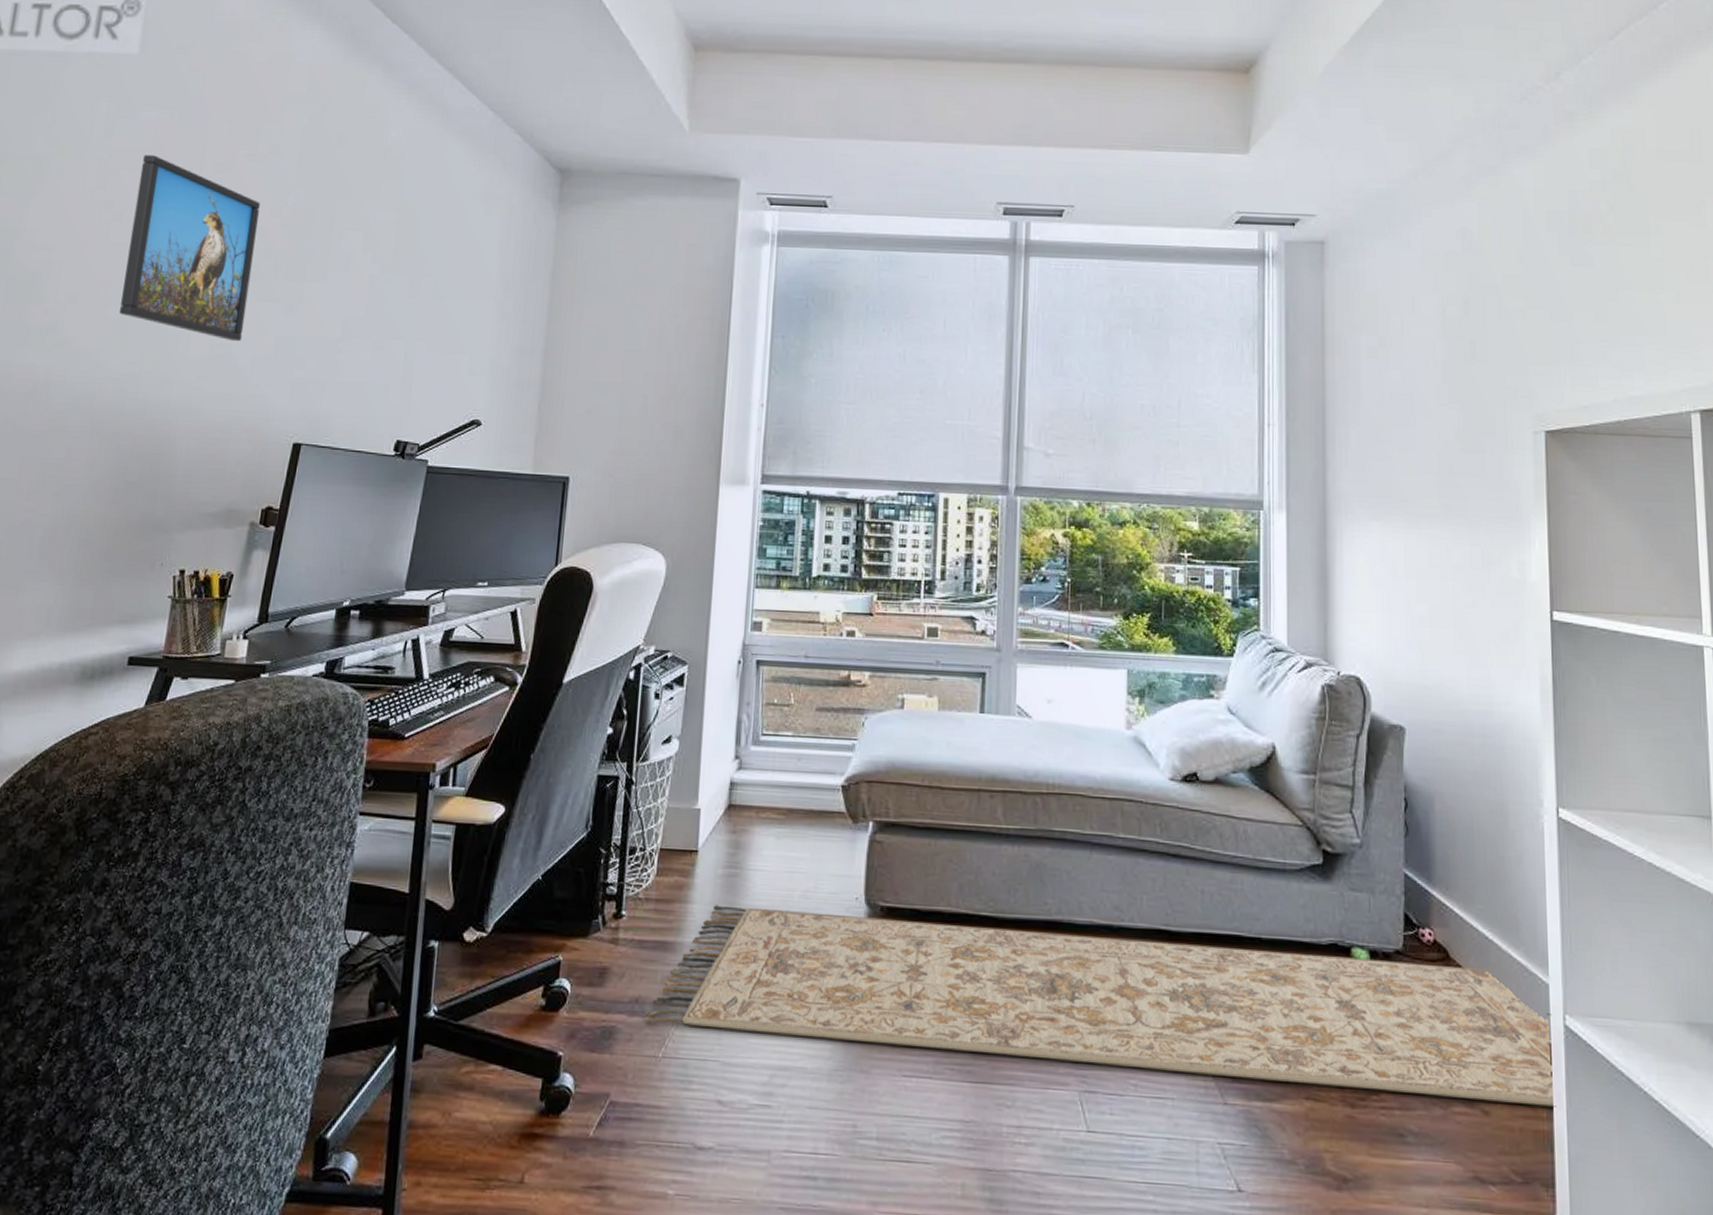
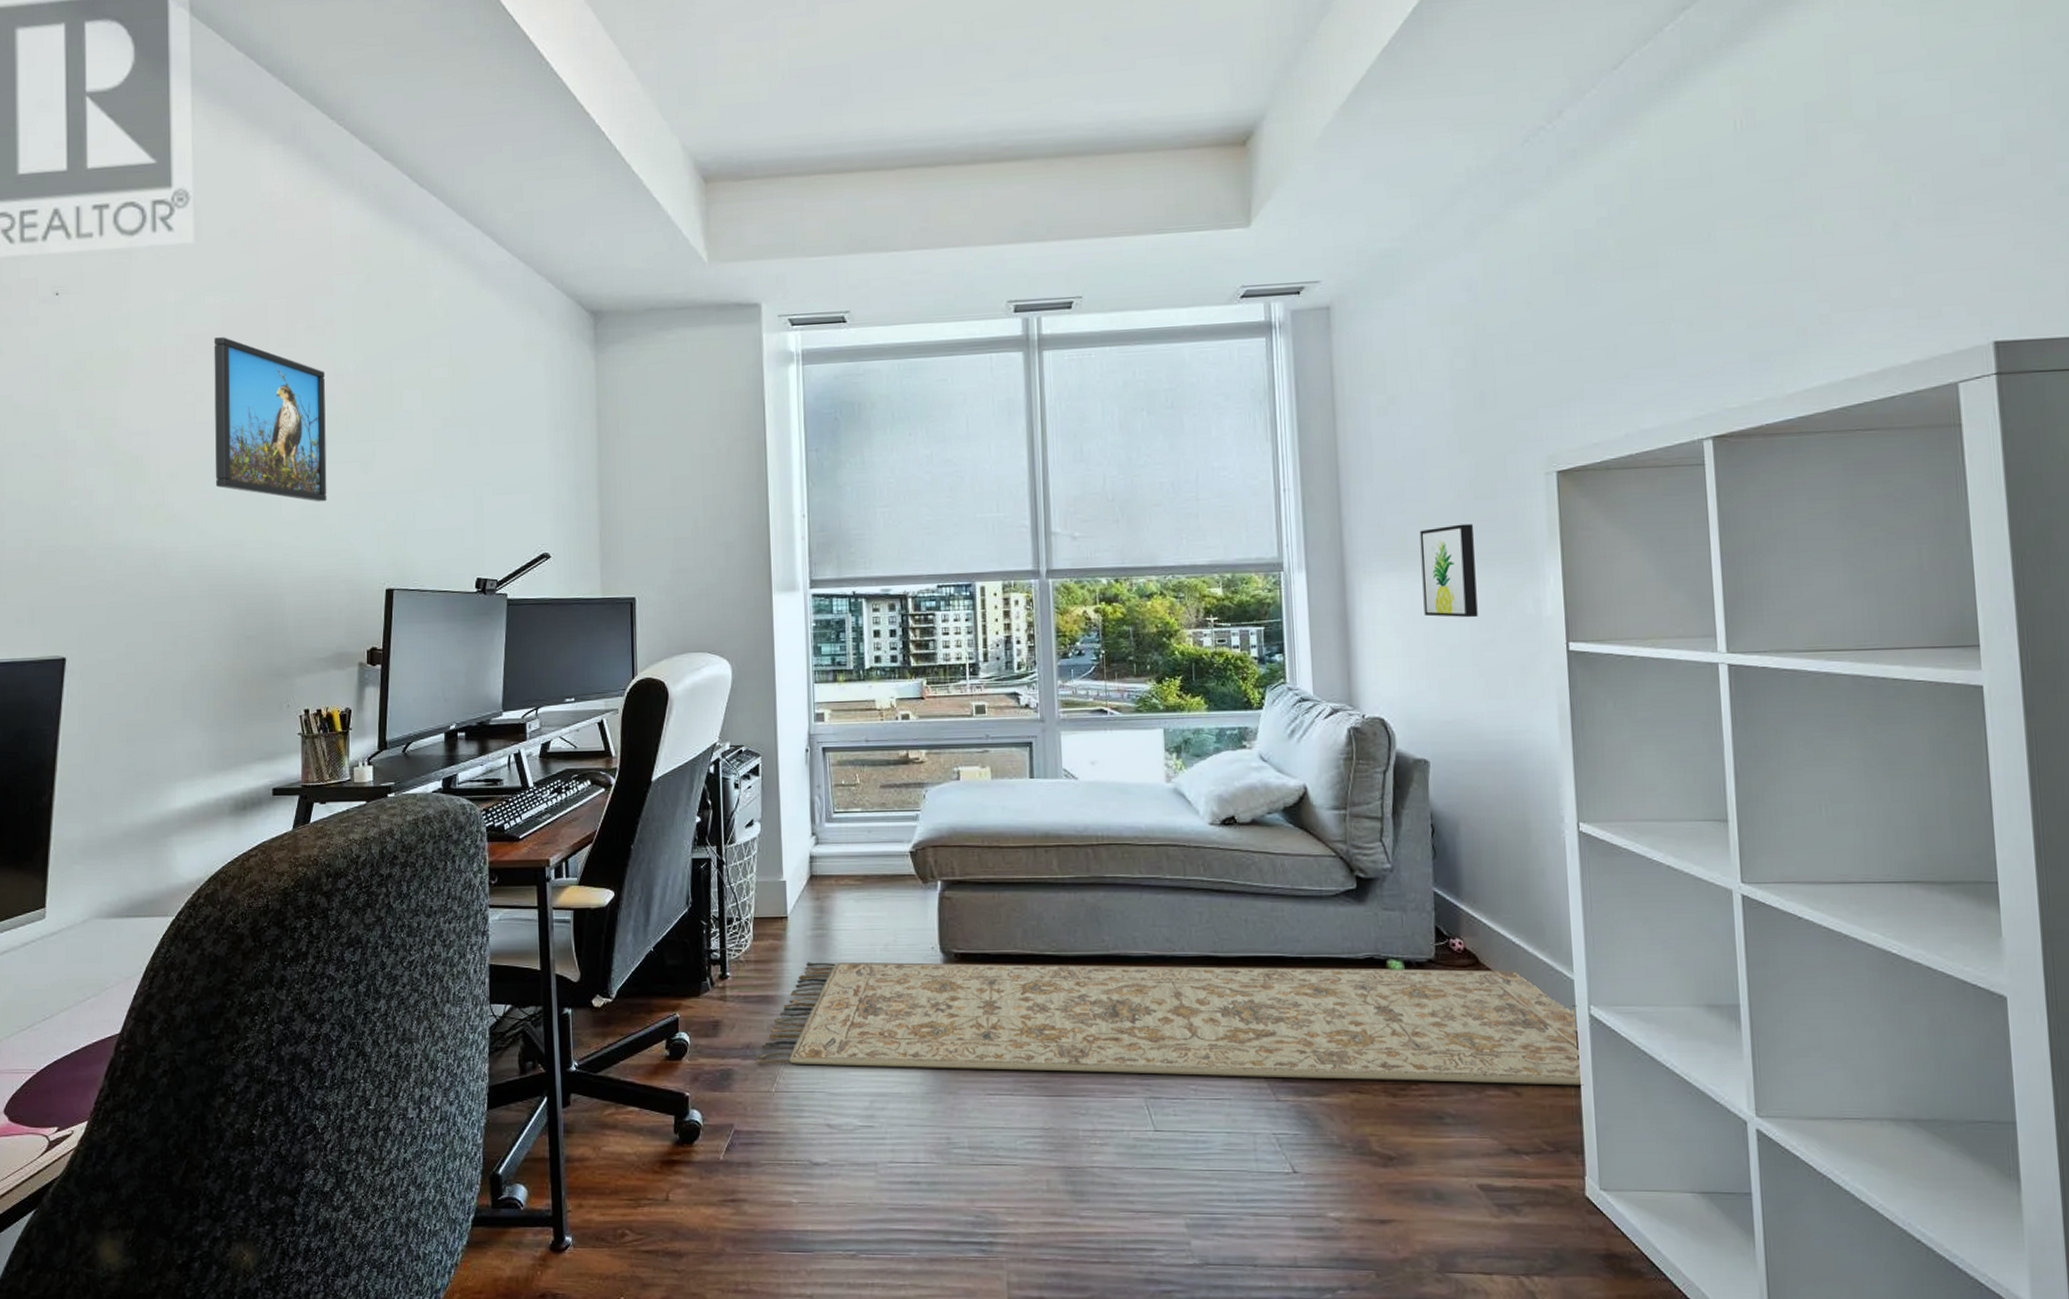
wall art: none [1405,477,1461,577] -> present [1419,524,1478,618]

